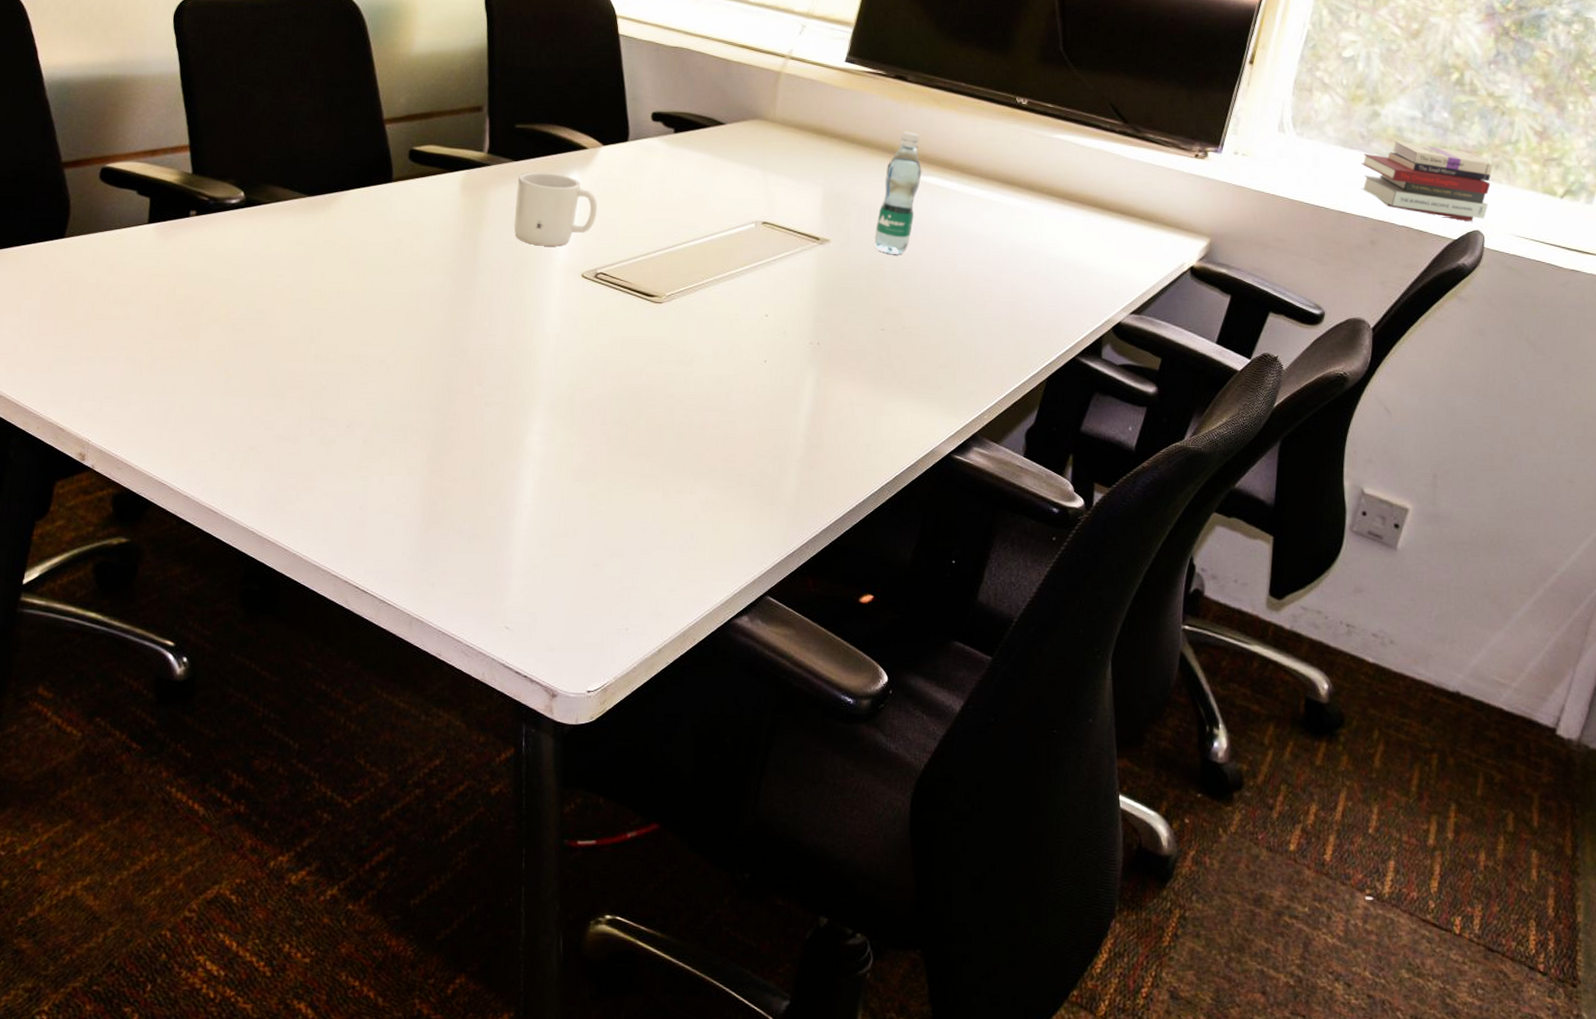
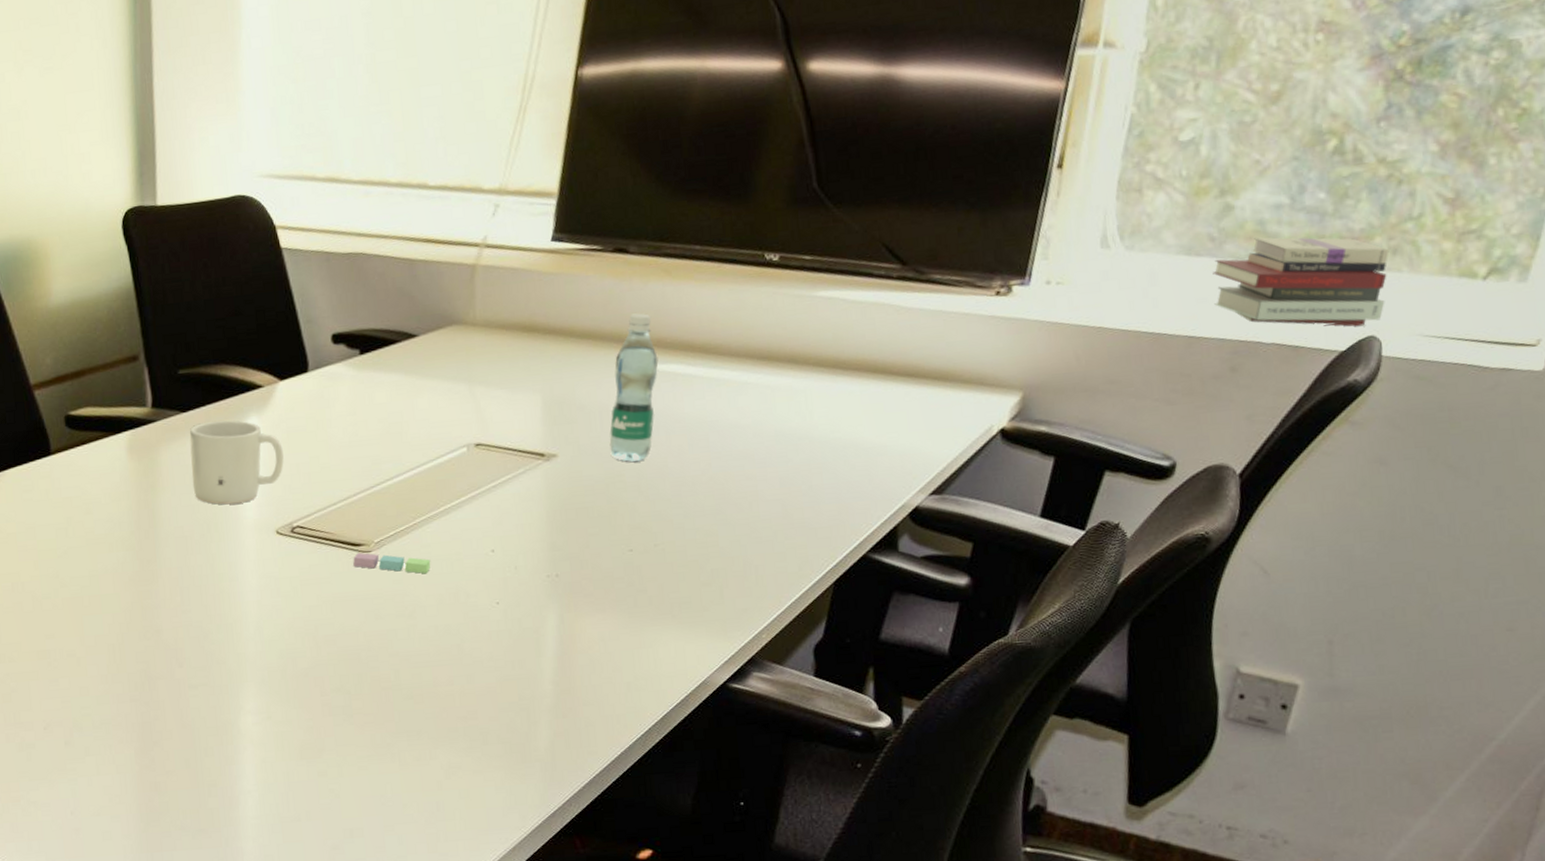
sticky notes: none [645,302,712,328] -> present [353,552,431,574]

